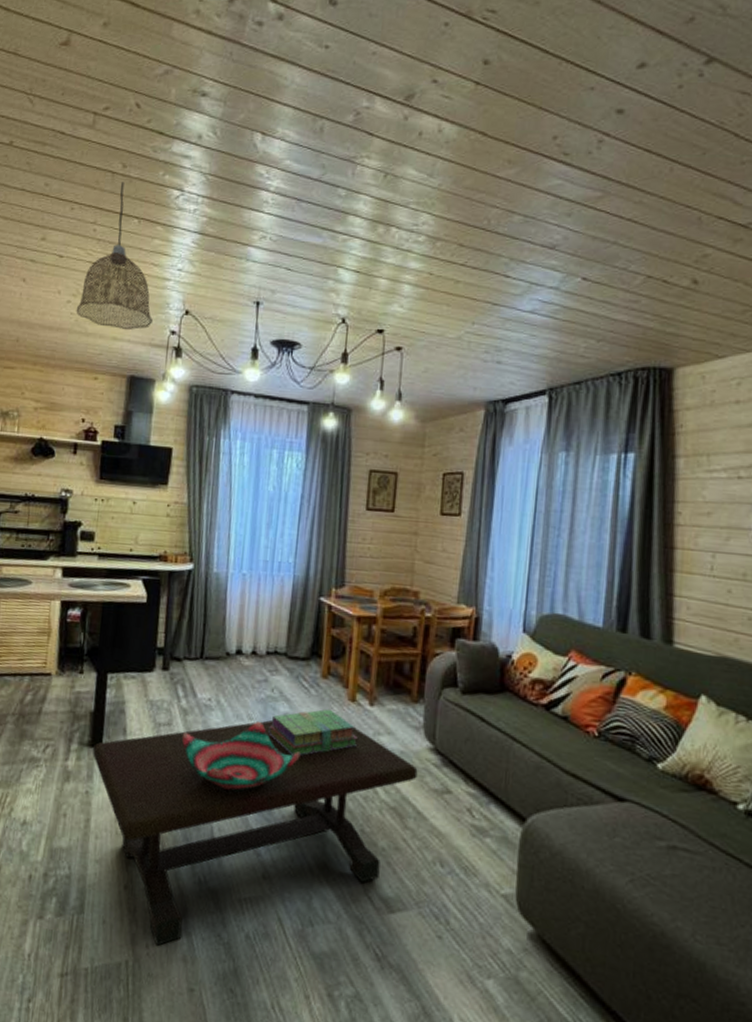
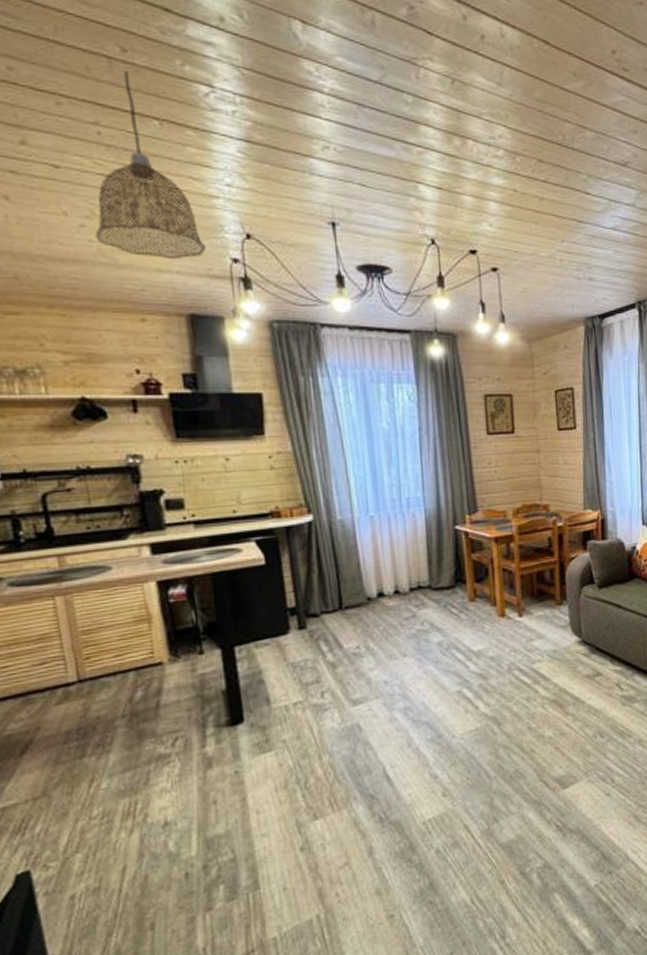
coffee table: present [93,719,418,946] -> none [234,639,571,890]
decorative bowl: present [182,720,301,792] -> none [334,655,461,729]
stack of books: present [268,709,358,756] -> none [425,628,513,679]

